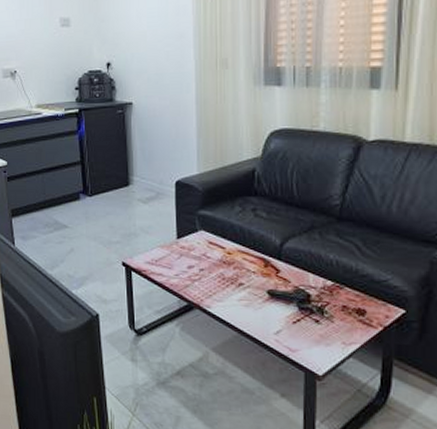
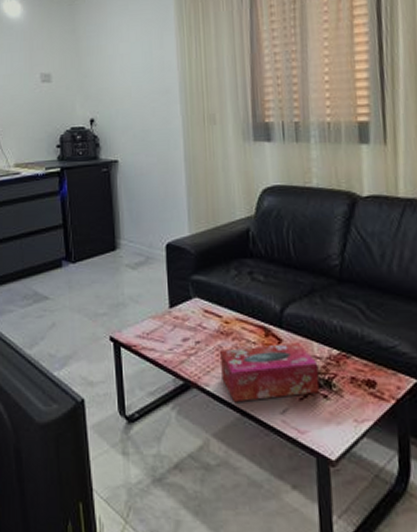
tissue box: none [222,273,313,323] -> present [220,342,320,403]

